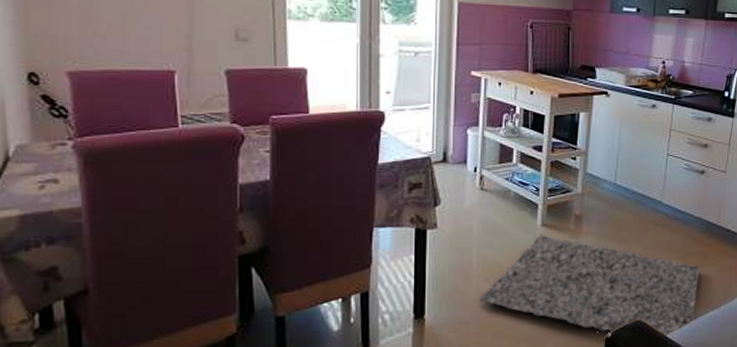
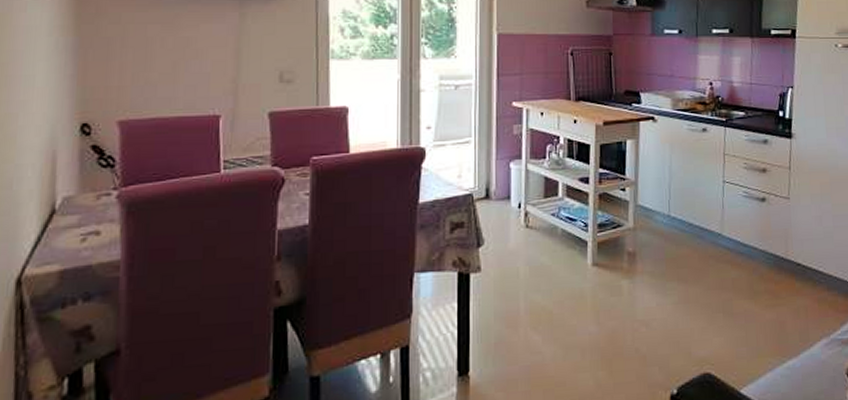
rug: present [480,234,700,335] -> none [529,274,771,390]

